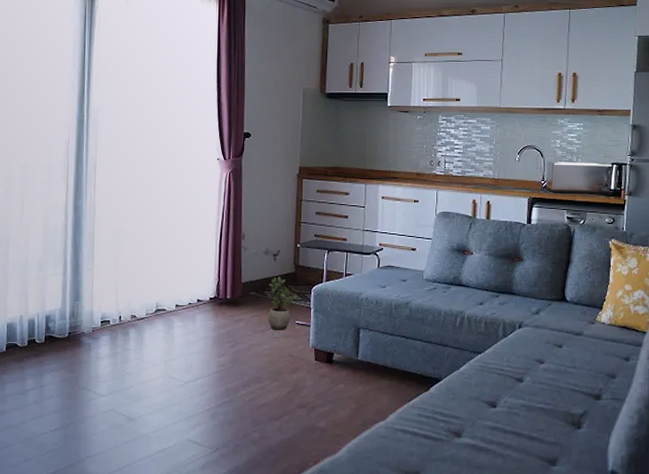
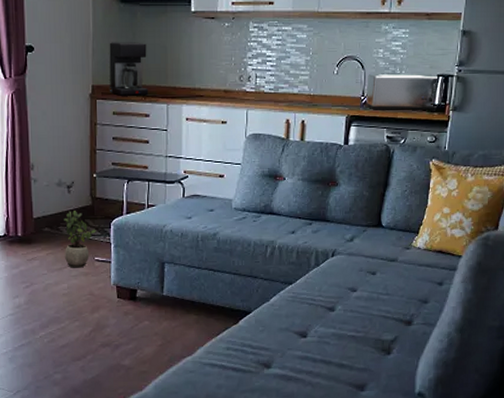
coffee maker: none [314,130,349,177] -> present [109,42,149,96]

